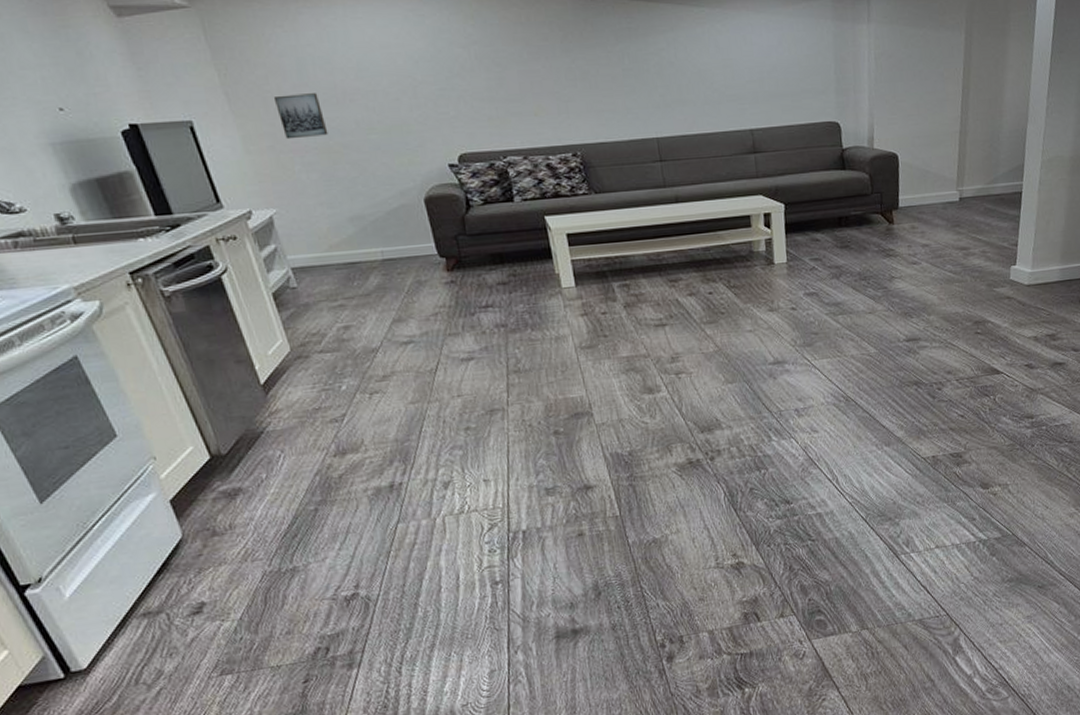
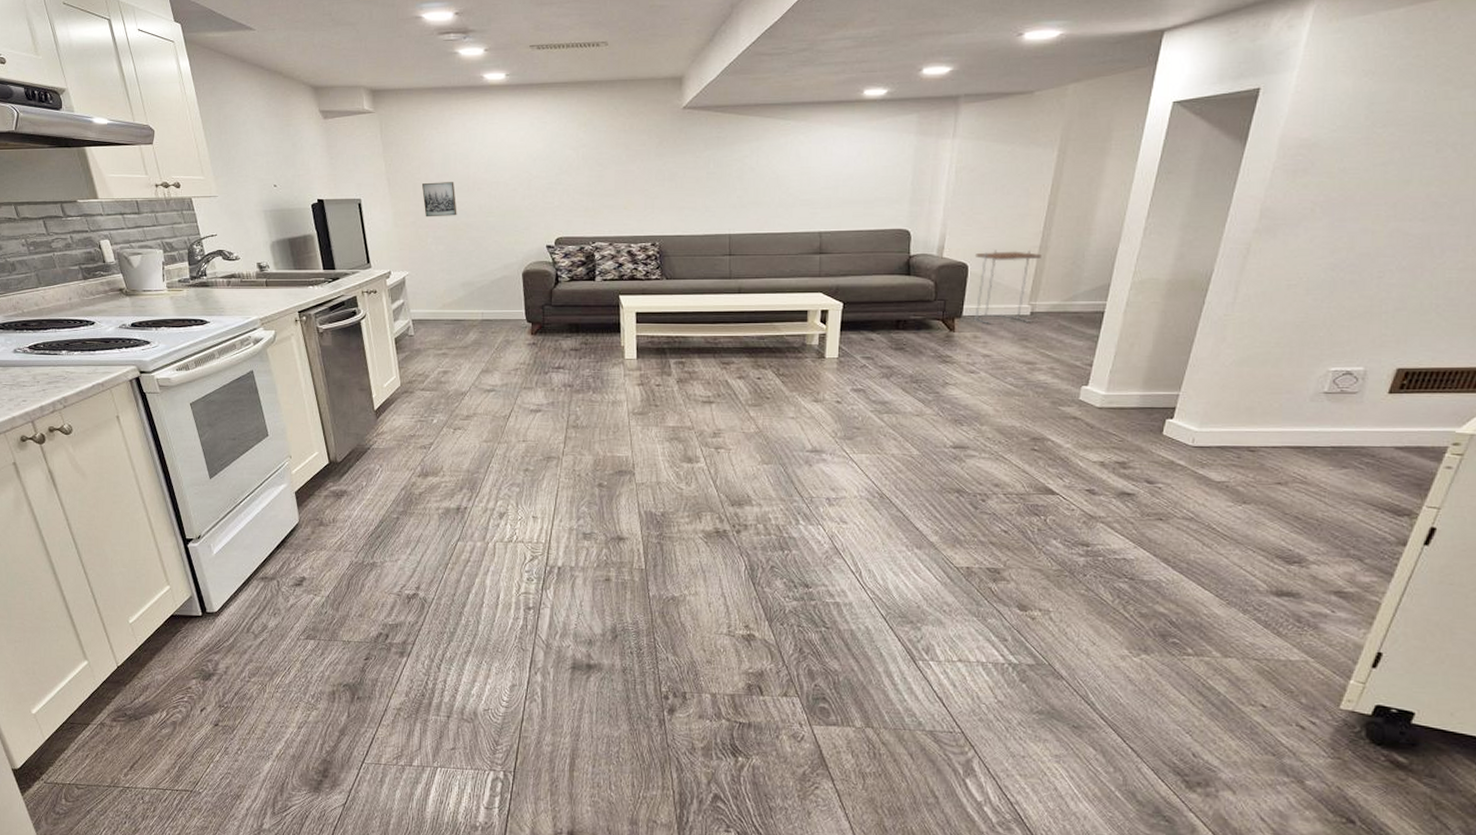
side table: none [903,136,963,214] -> present [974,249,1042,325]

